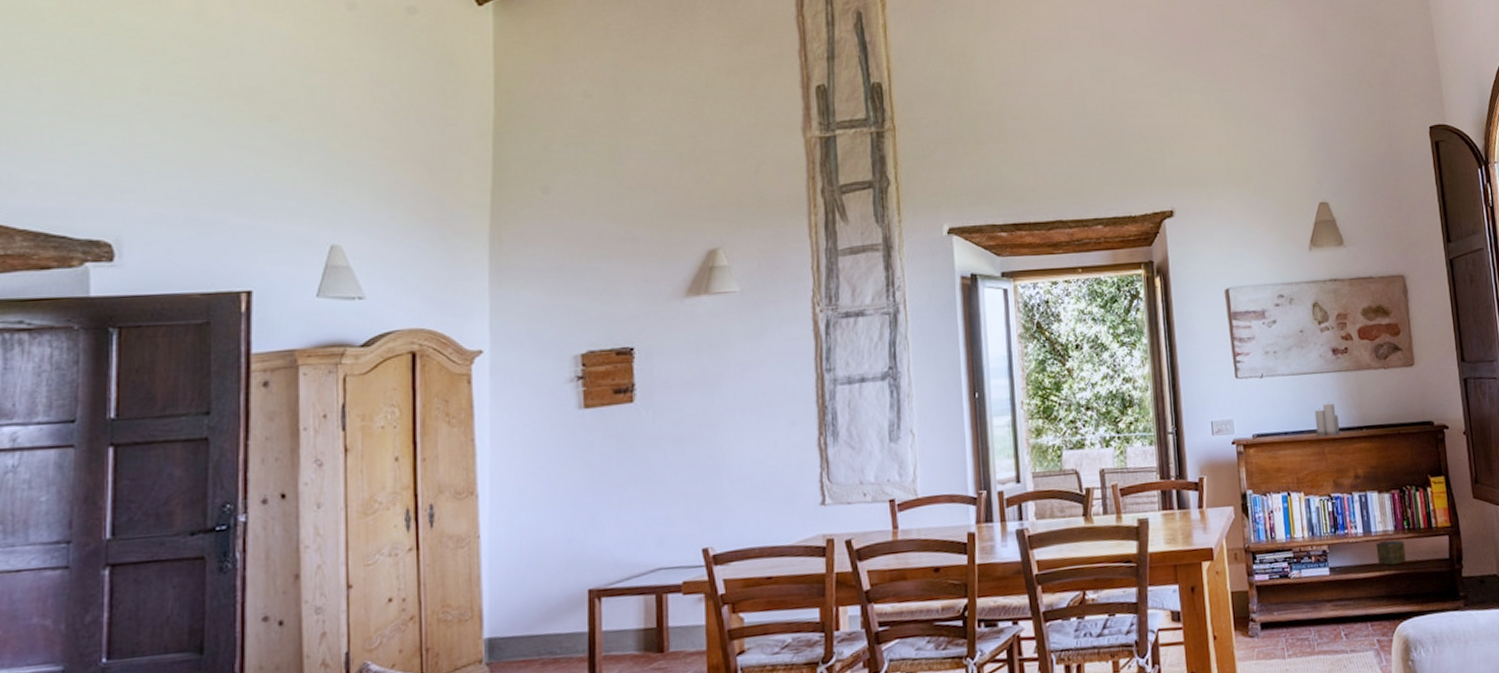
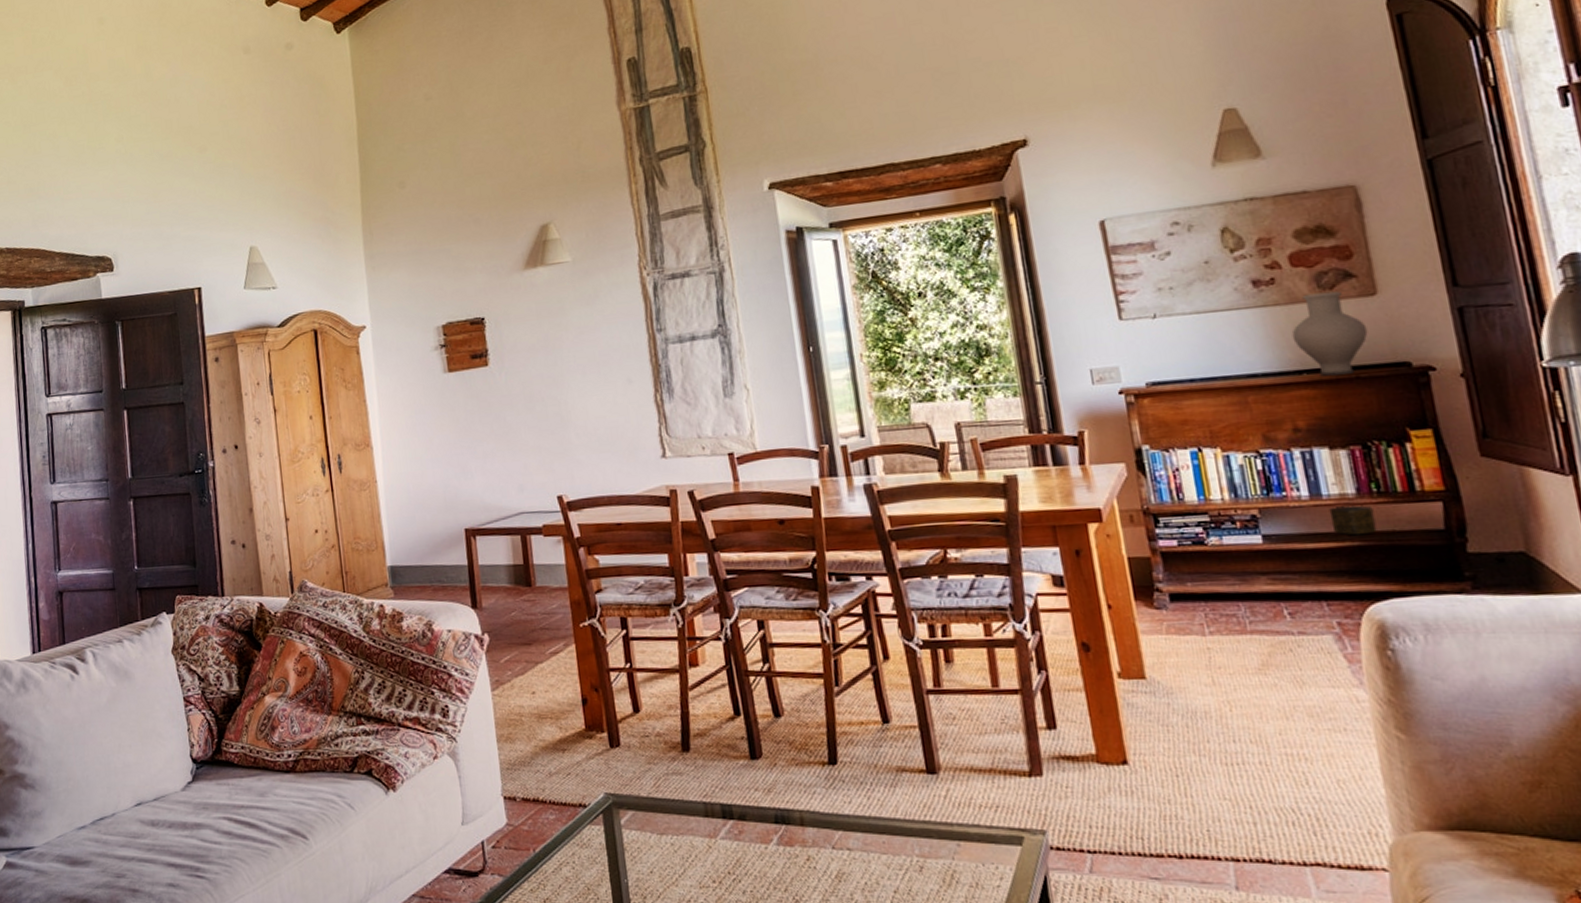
candle: present [1314,402,1342,438] -> none [1230,343,1272,385]
vase: none [1357,361,1407,433] -> present [1292,291,1368,377]

